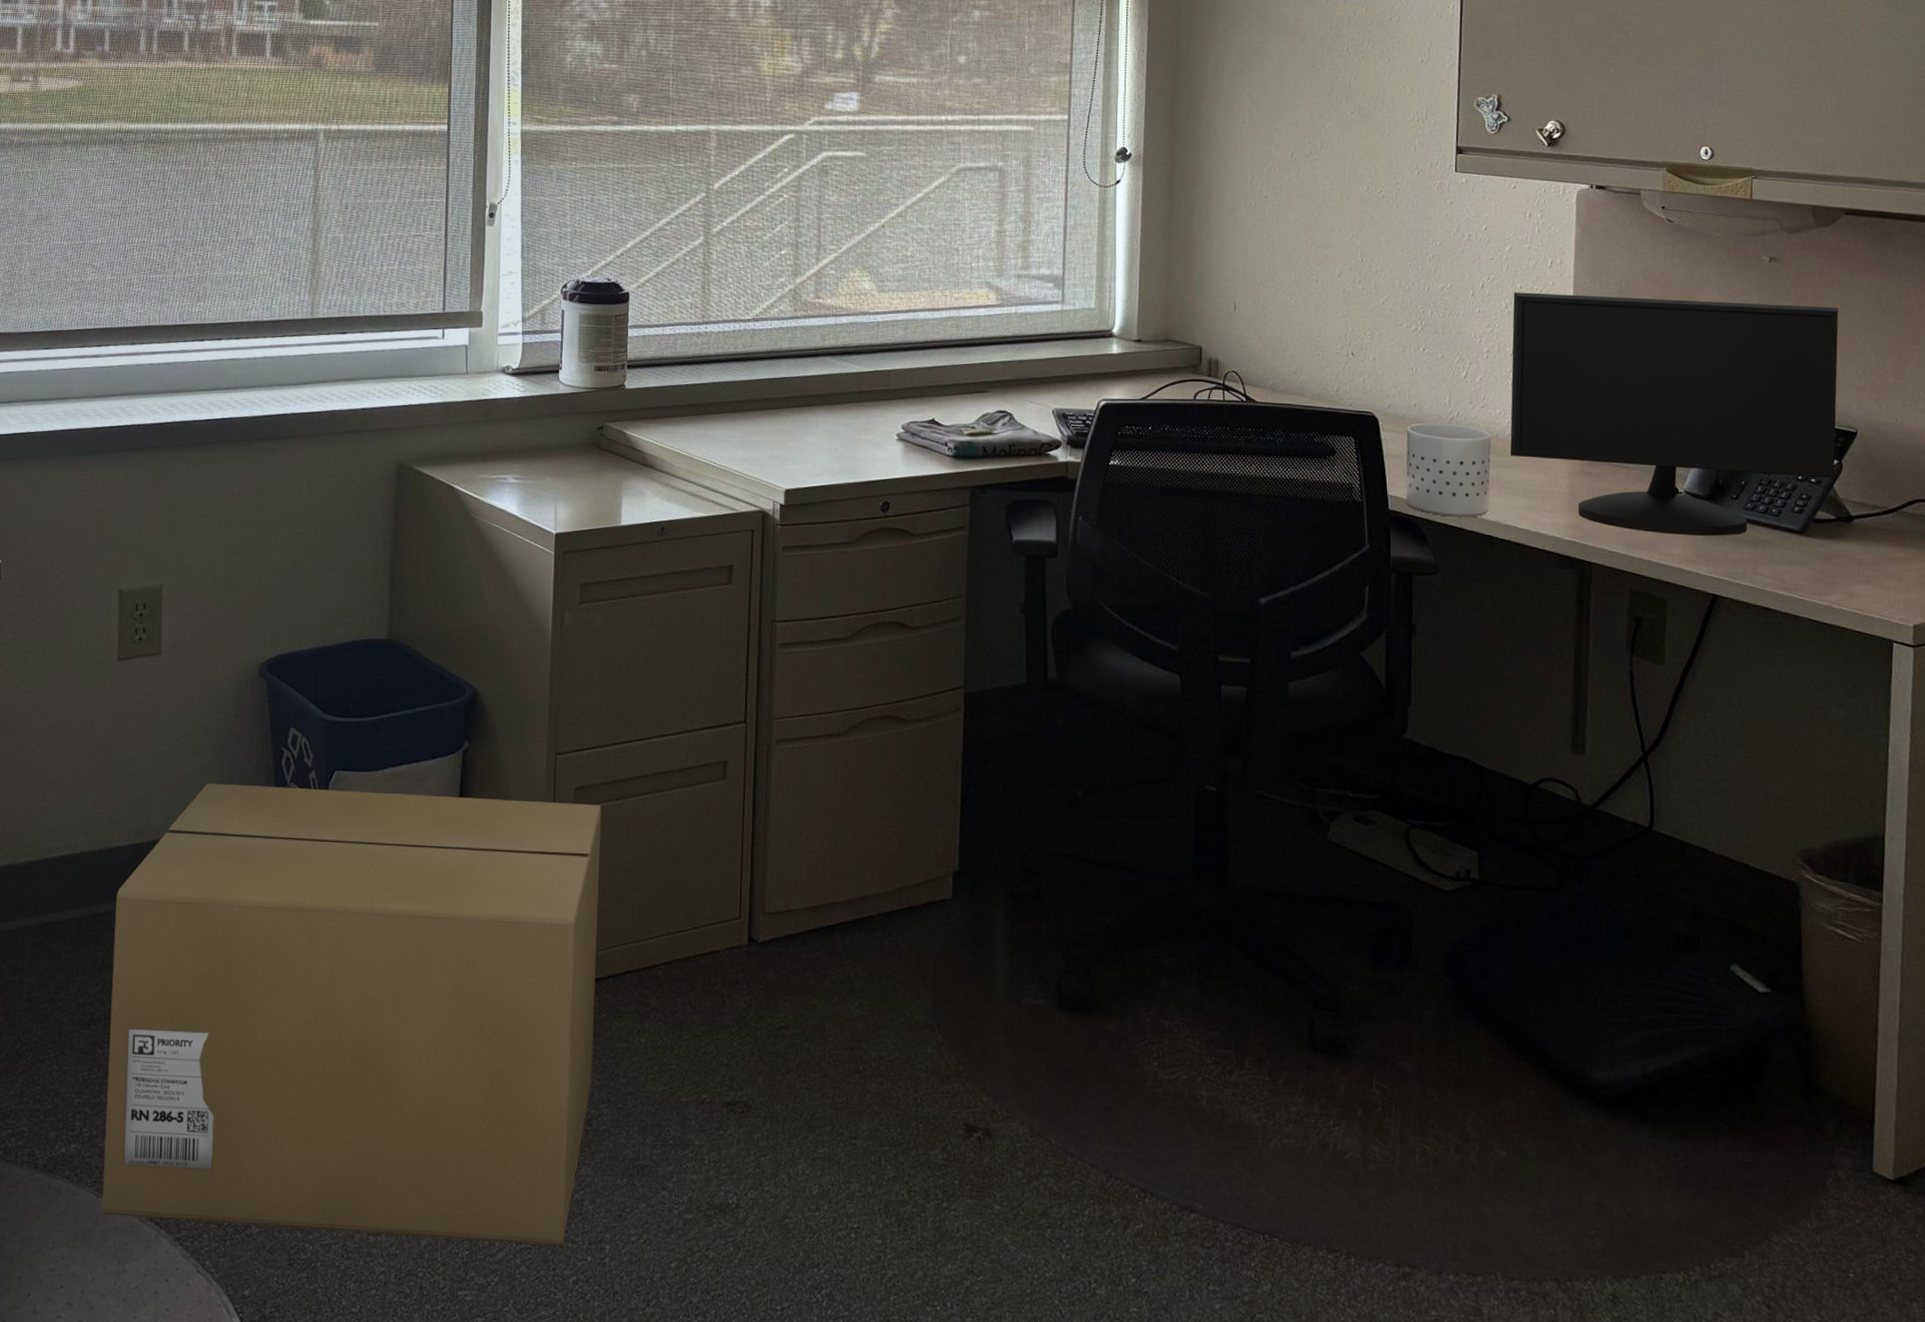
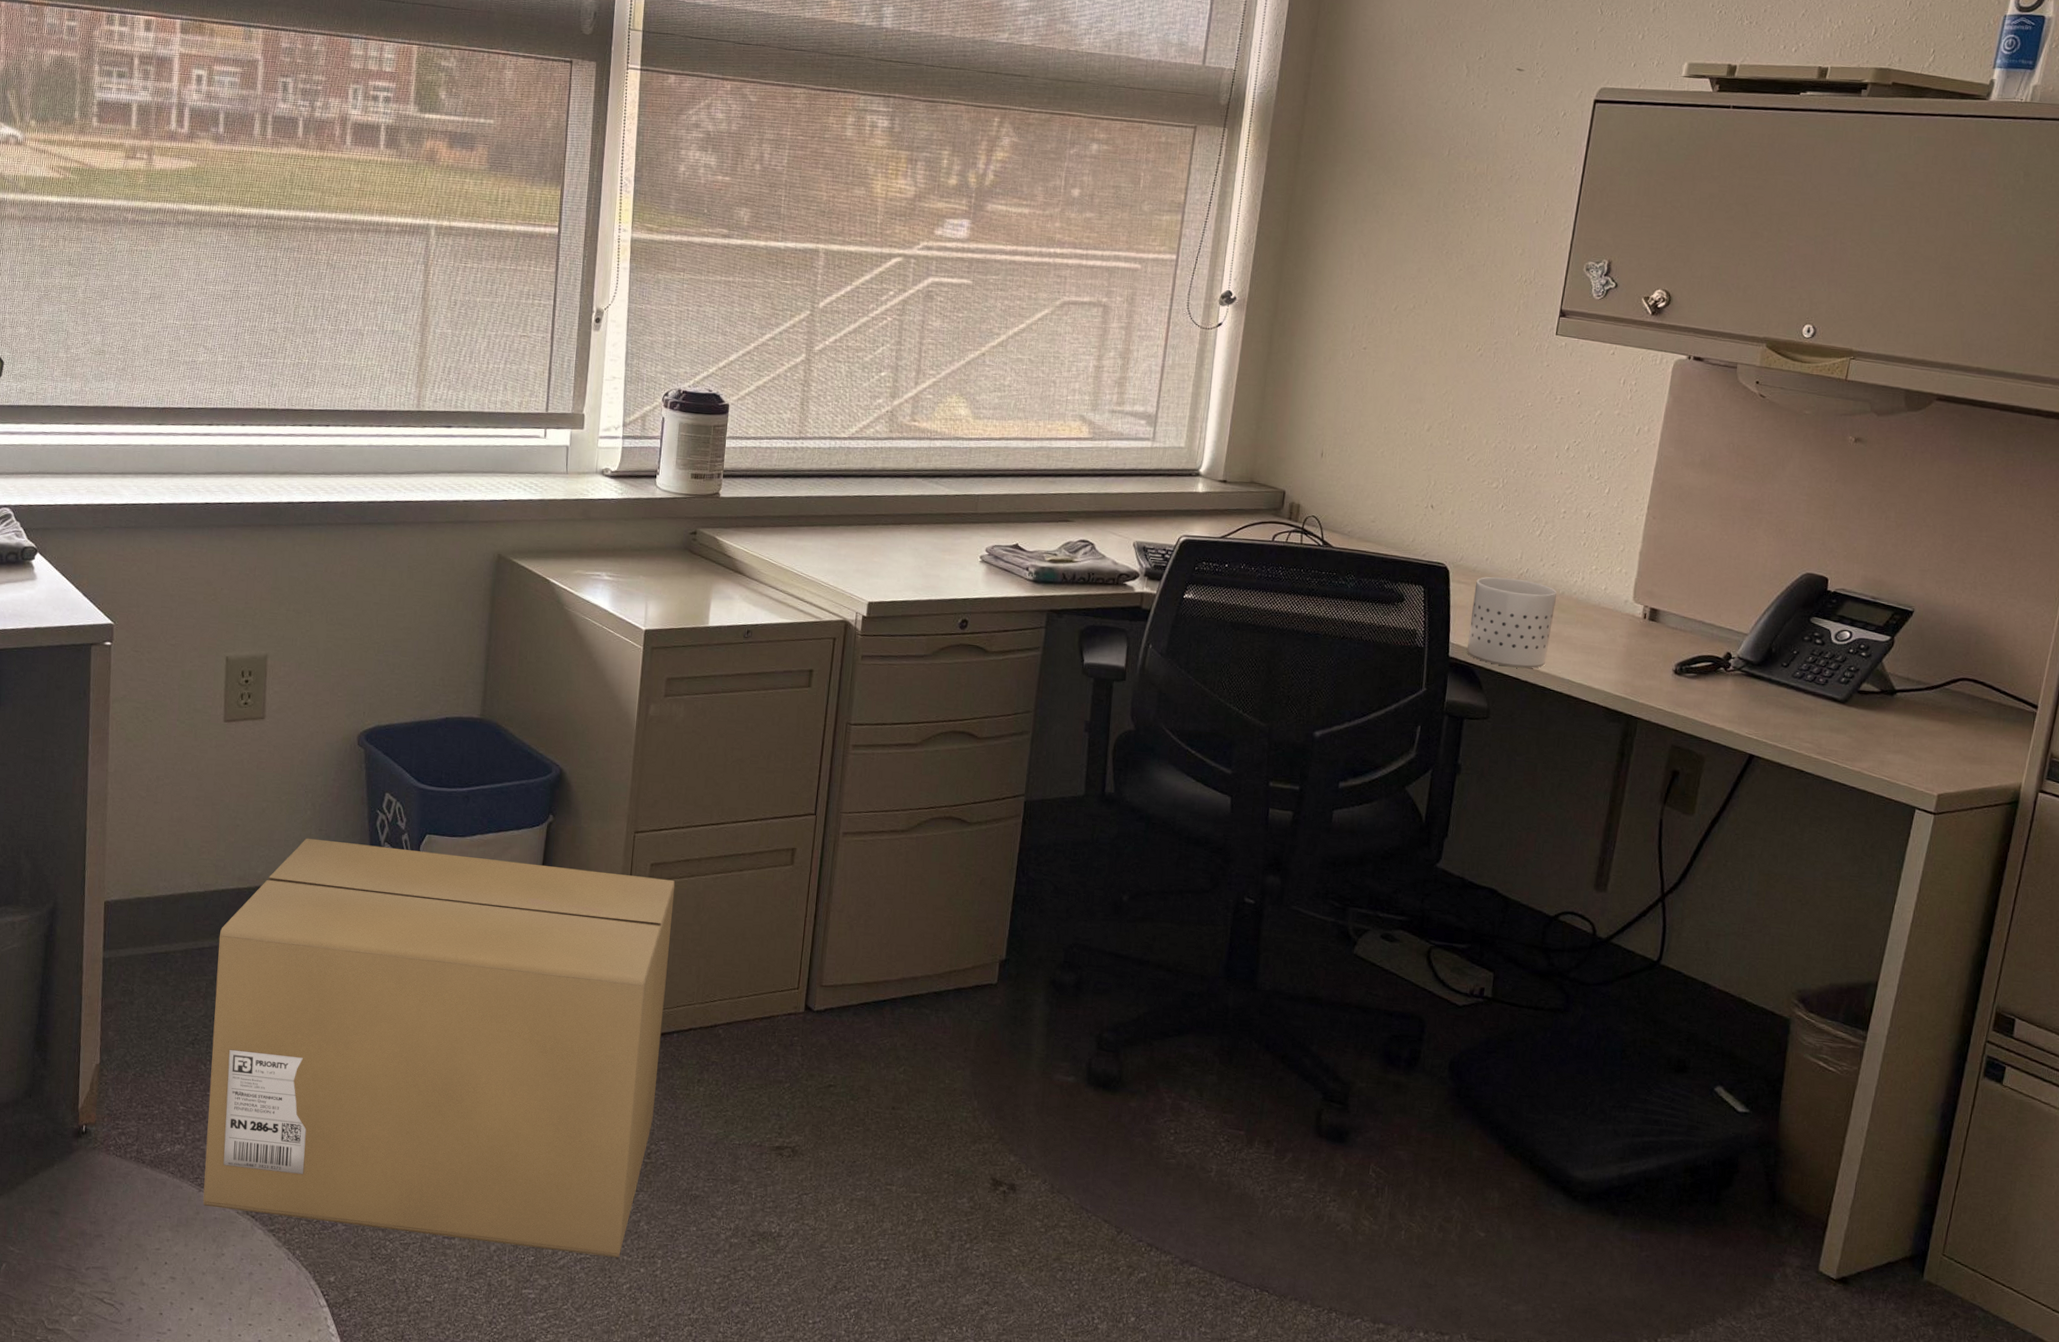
computer monitor: present [1510,292,1839,536] -> none [1573,456,1915,701]

